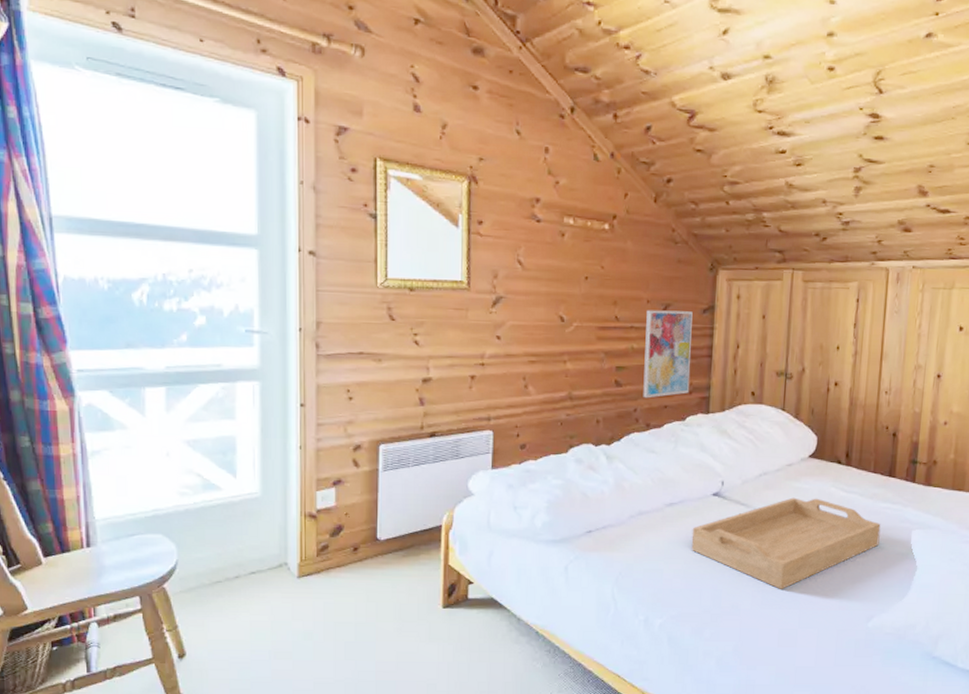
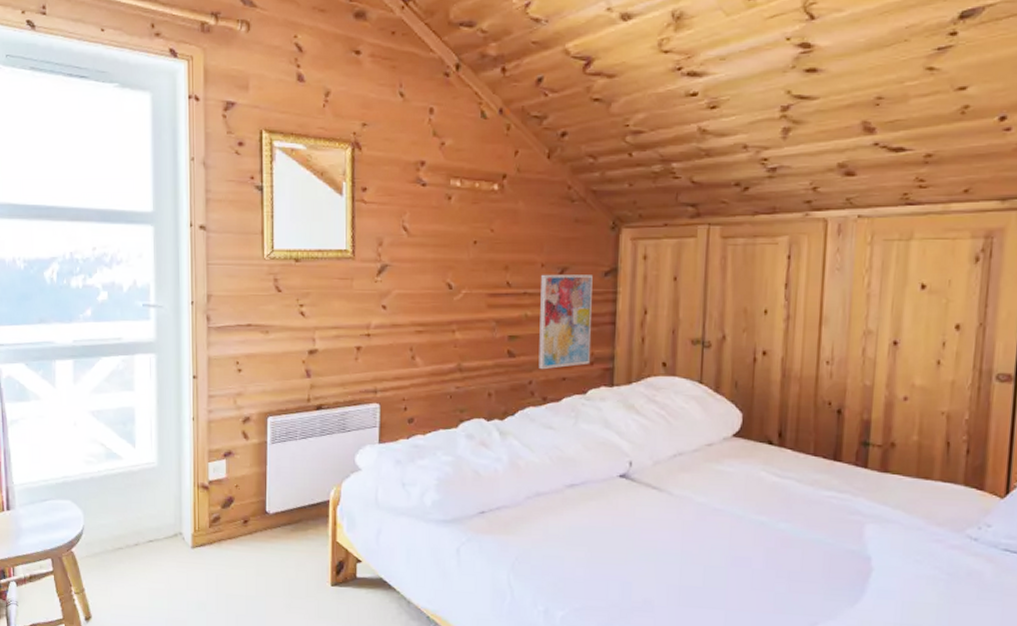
serving tray: present [691,497,881,589] -> none [595,481,825,586]

